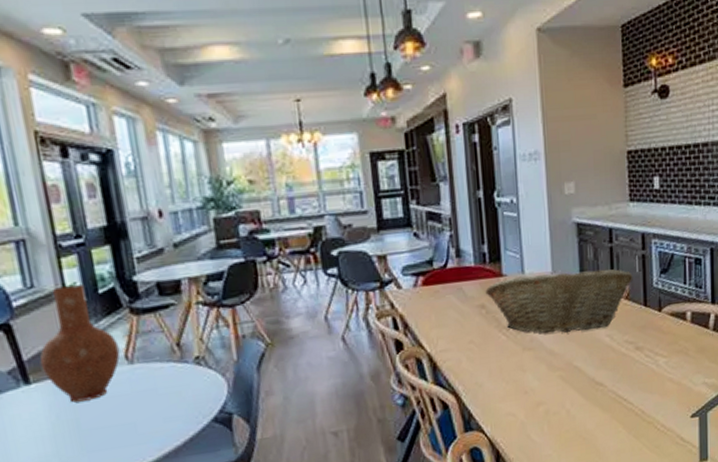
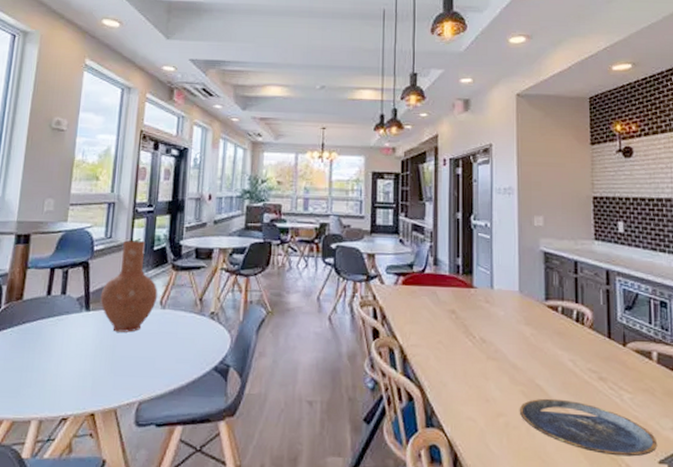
fruit basket: present [485,269,633,334] -> none [456,290,597,352]
plate: none [558,375,690,420] -> present [519,398,658,457]

